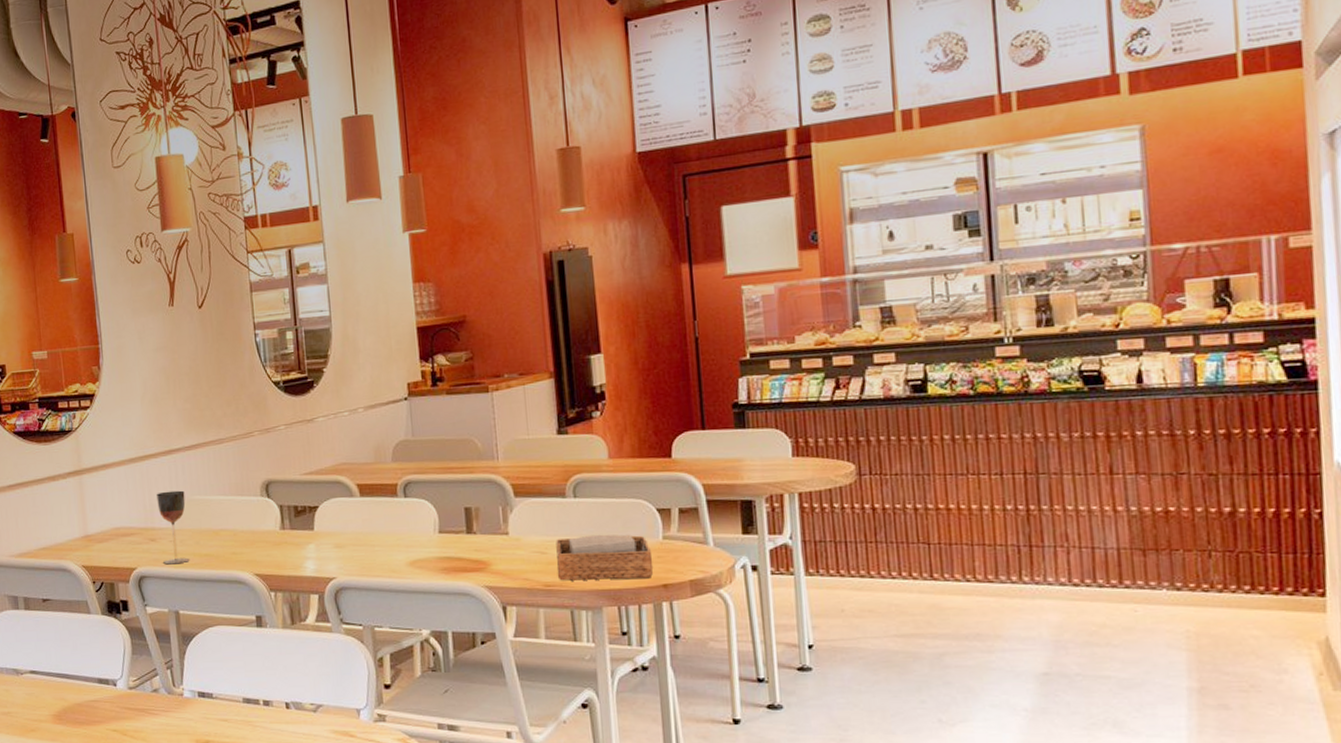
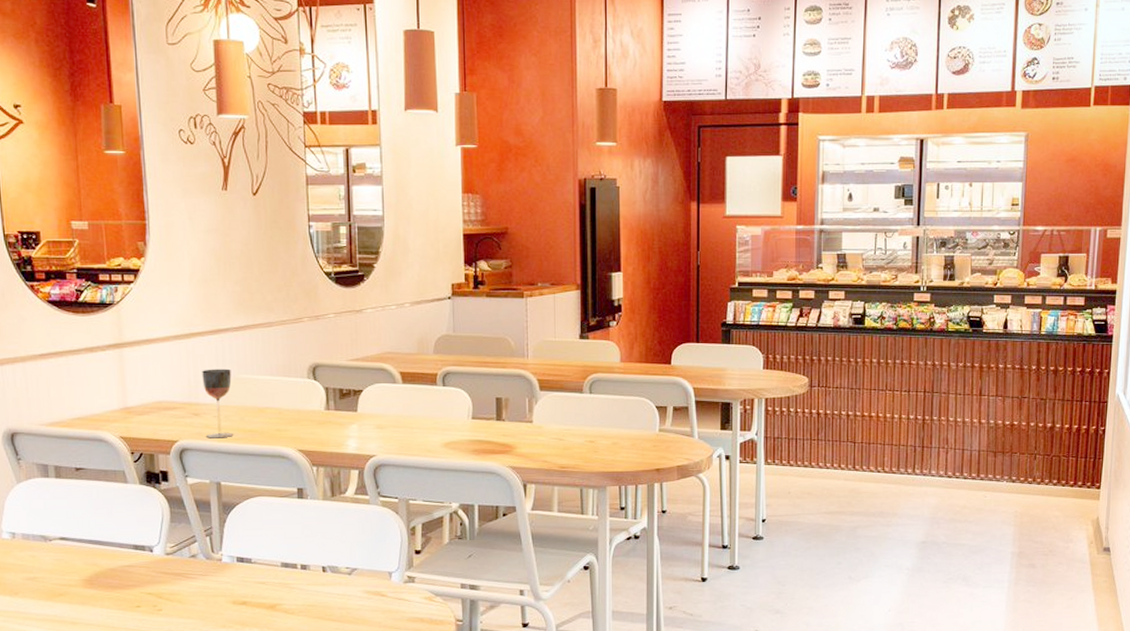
napkin holder: present [556,534,654,581] -> none [571,425,650,464]

